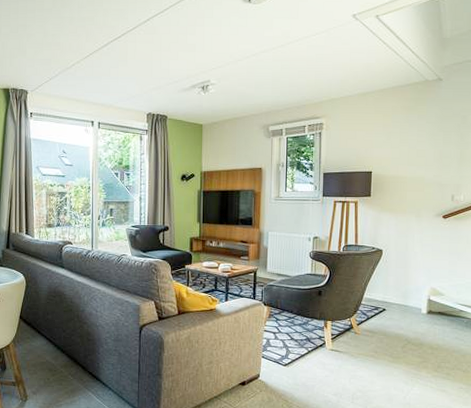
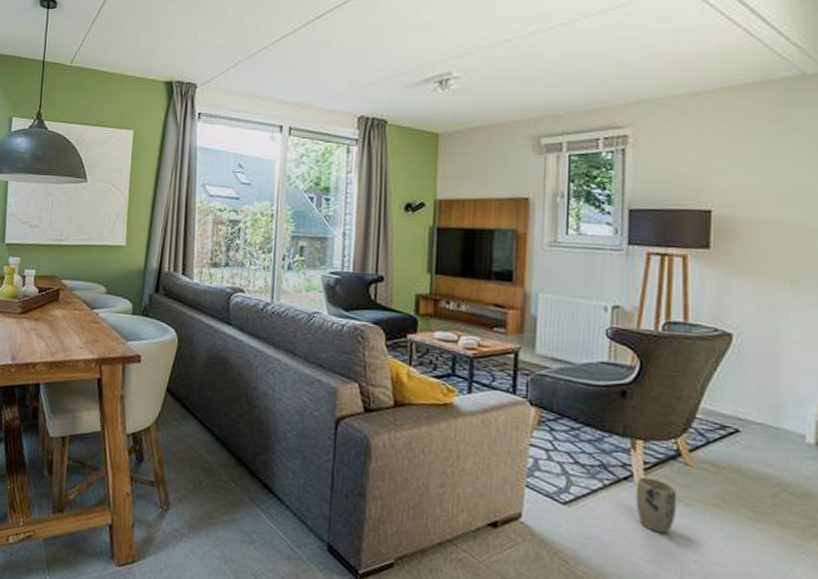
plant pot: none [327,343,350,376] -> present [635,476,677,534]

